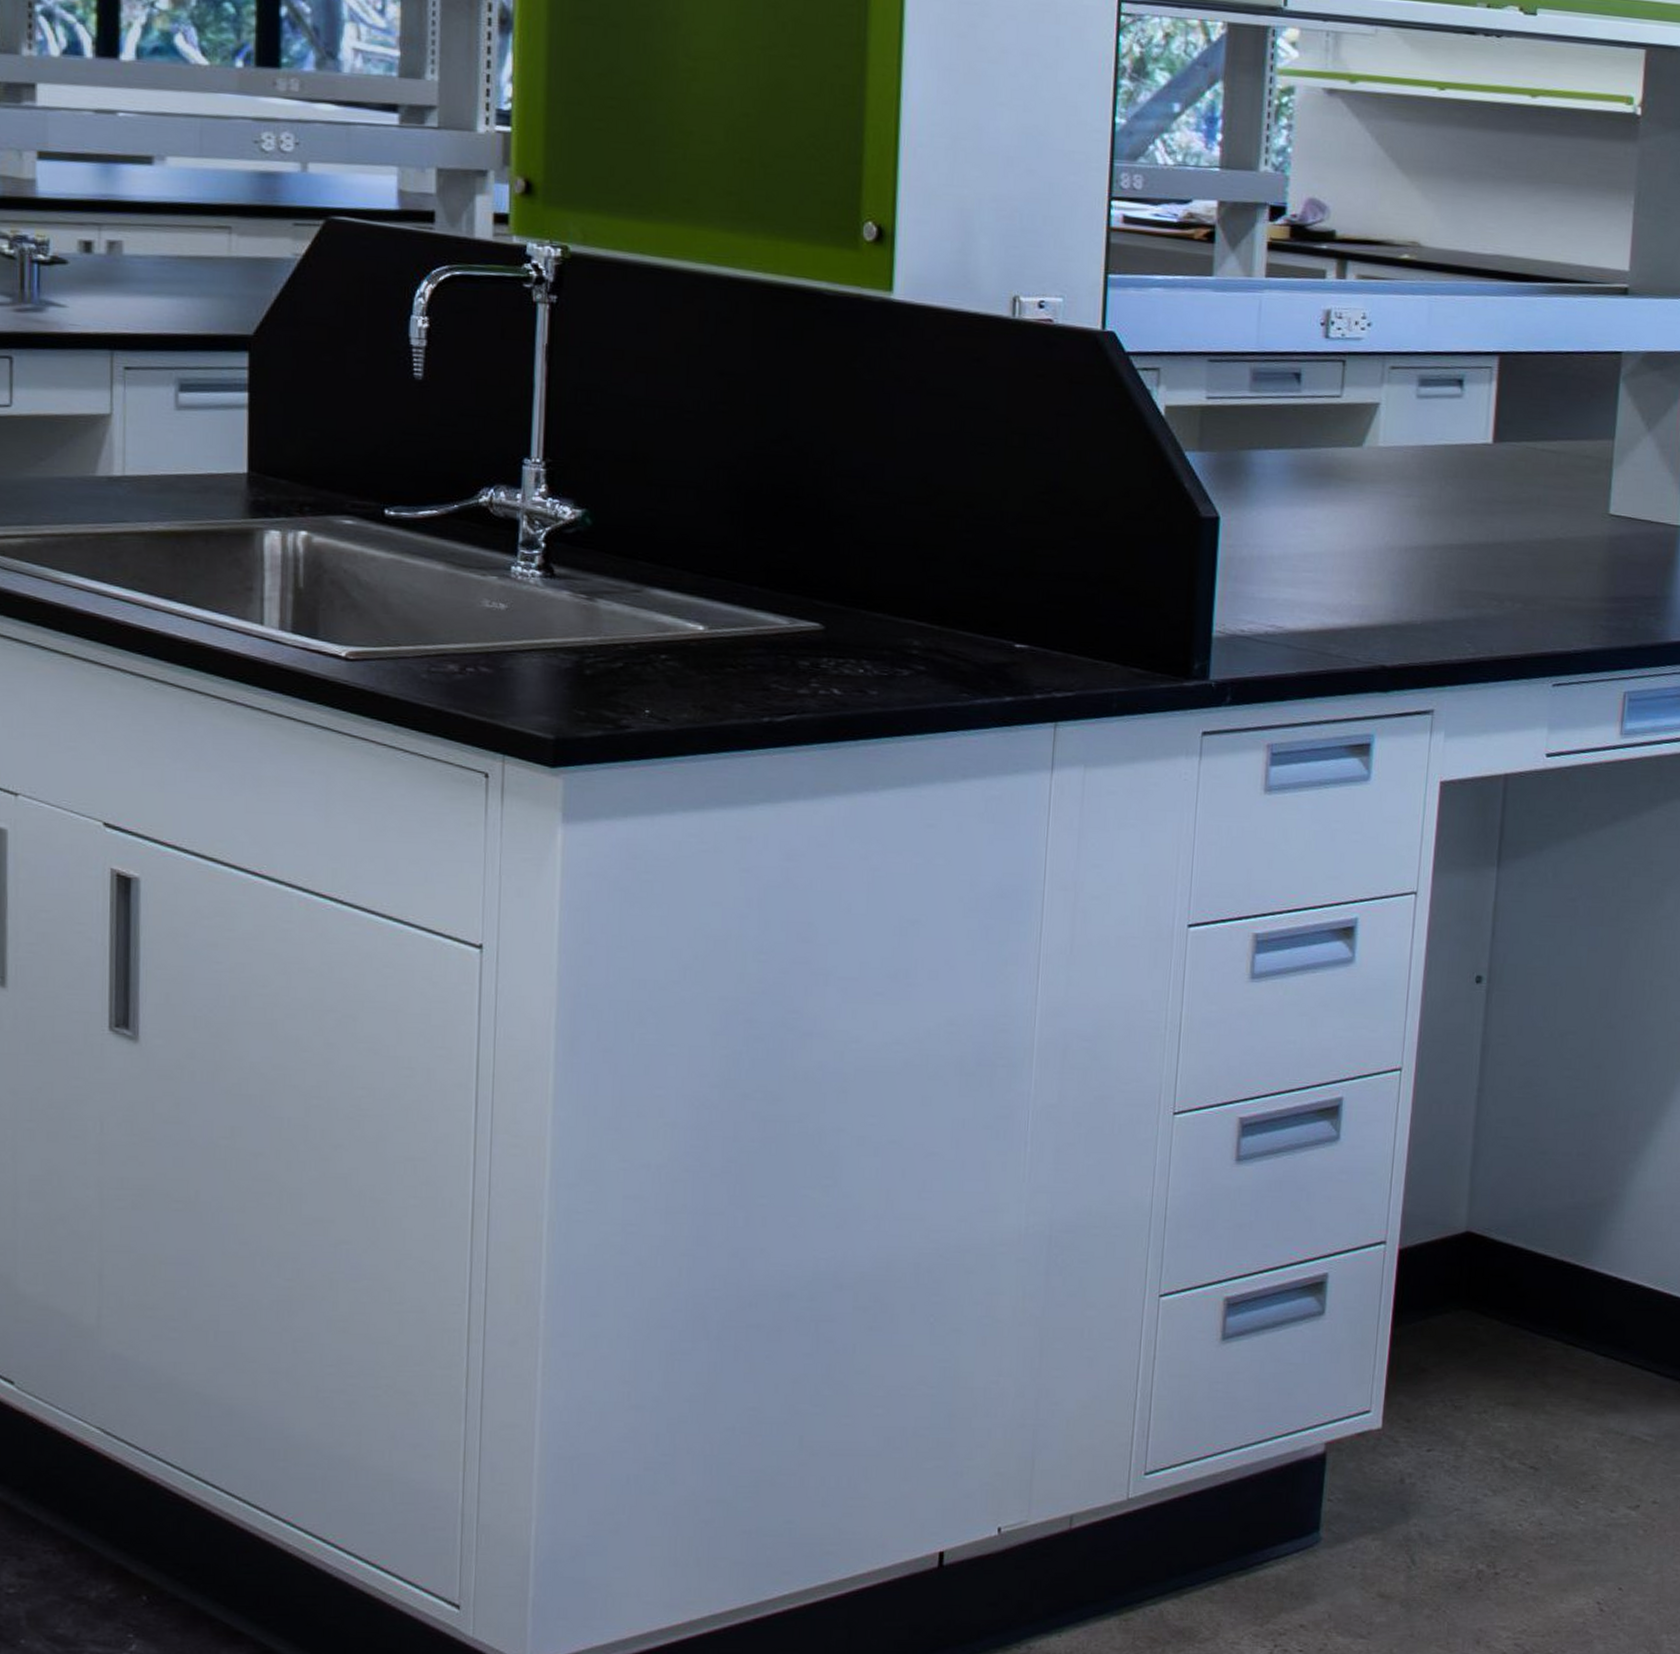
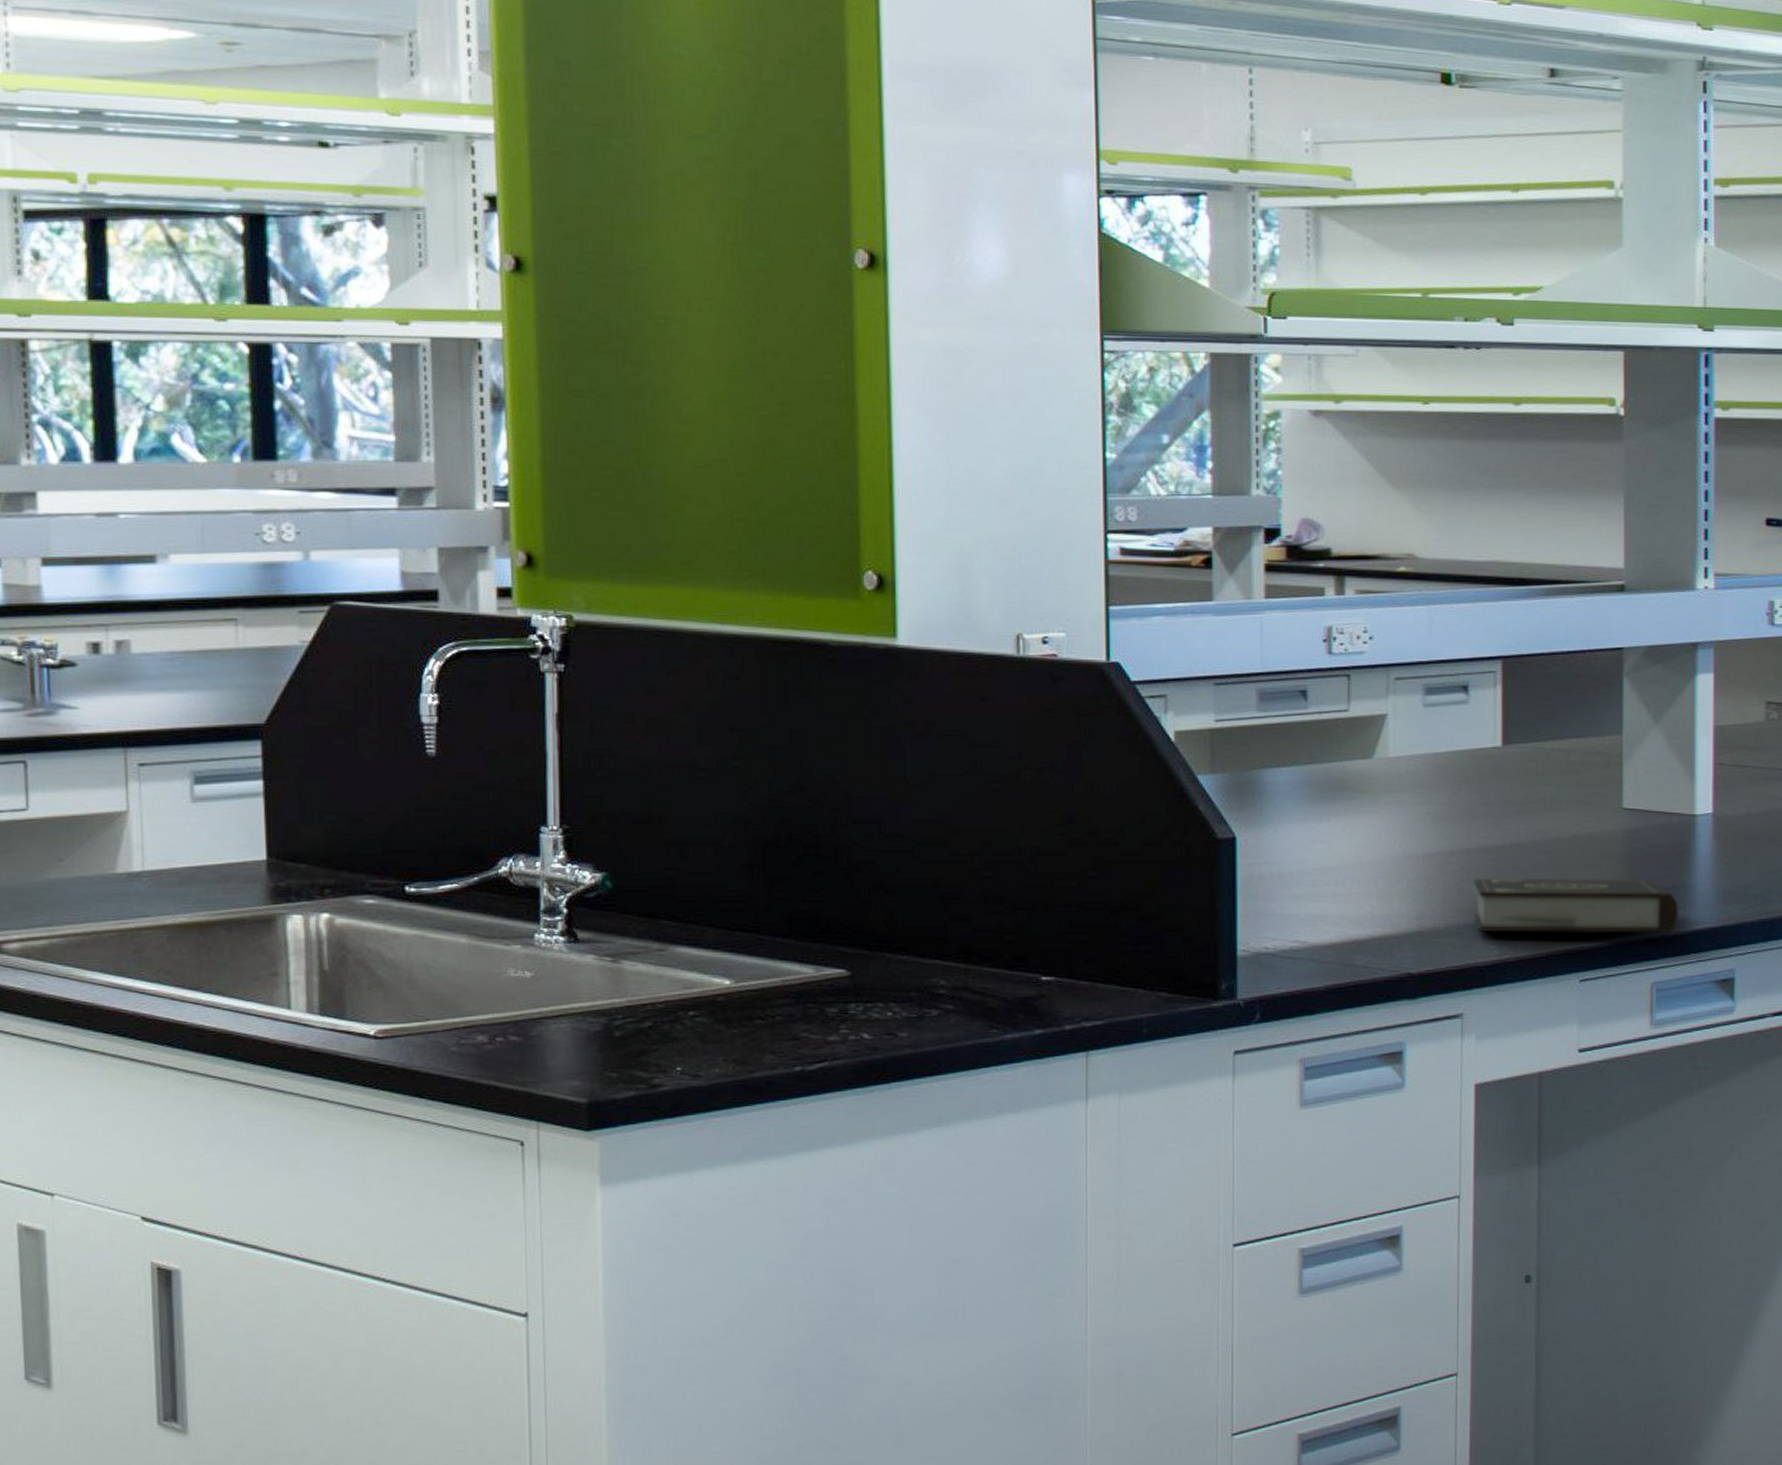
book: none [1452,574,1657,643] -> present [1474,878,1678,934]

